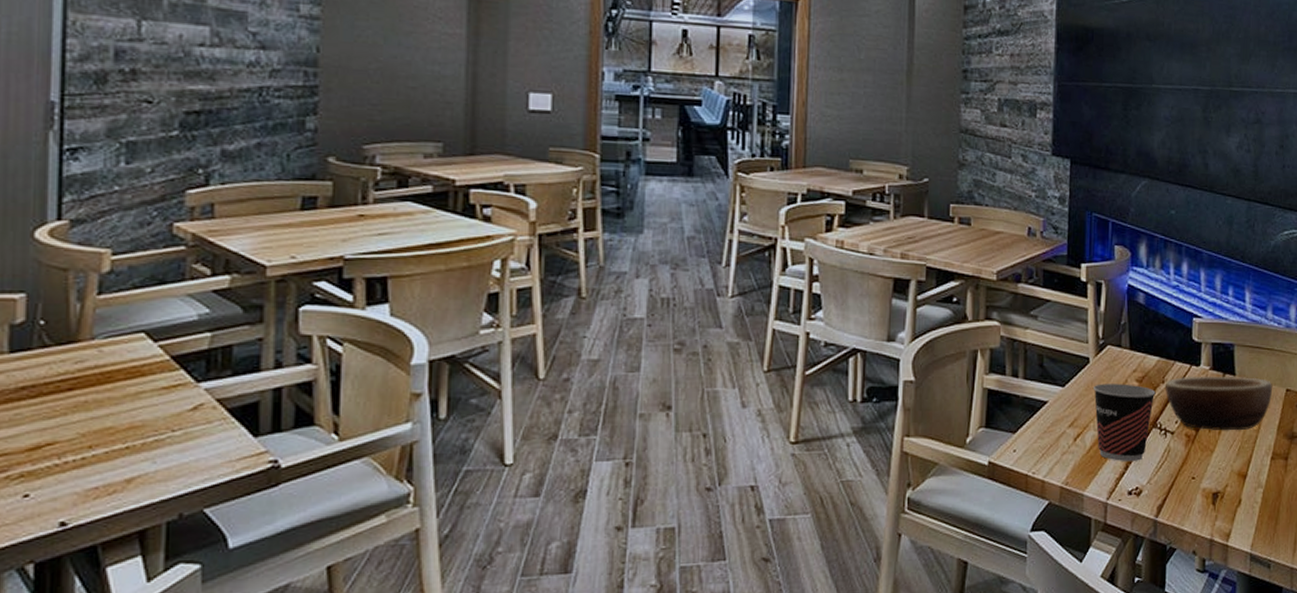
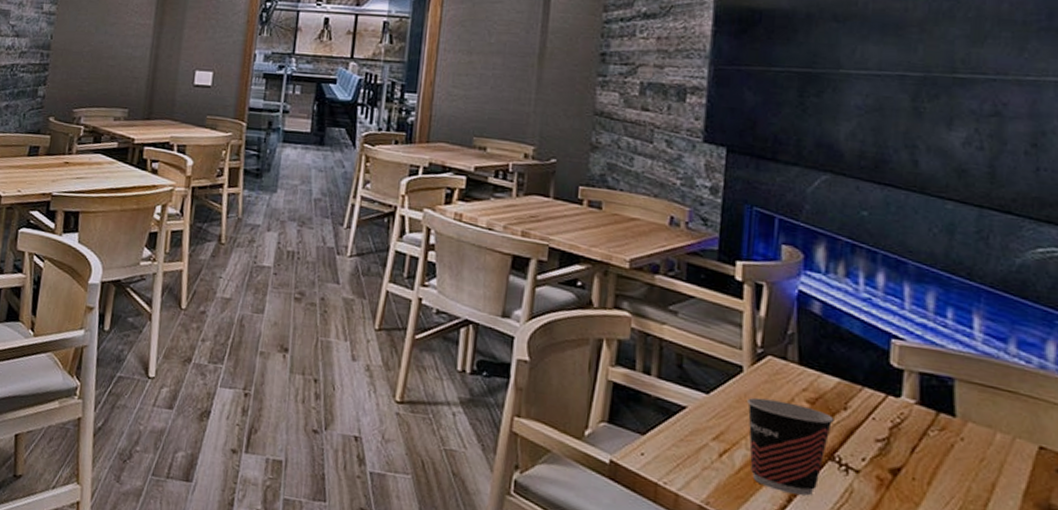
bowl: present [1164,377,1272,431] -> none [847,406,1015,488]

